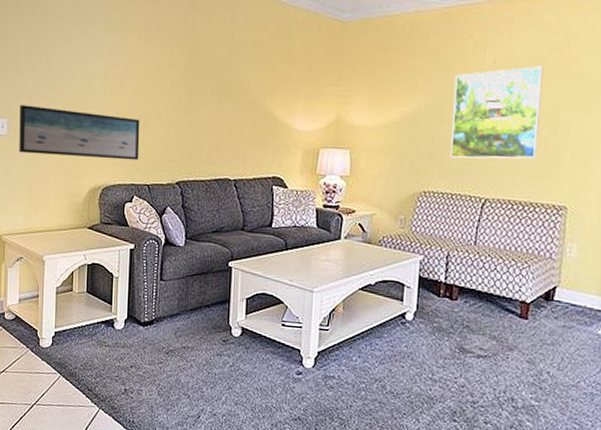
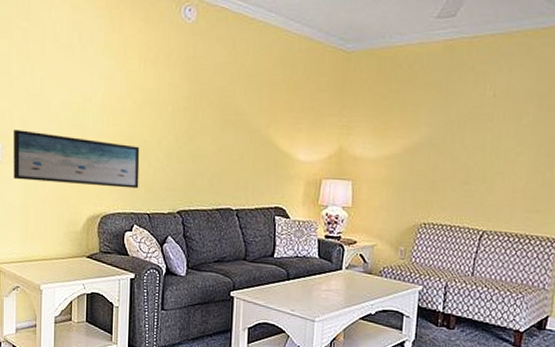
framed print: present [450,66,544,159] -> none [450,101,542,193]

